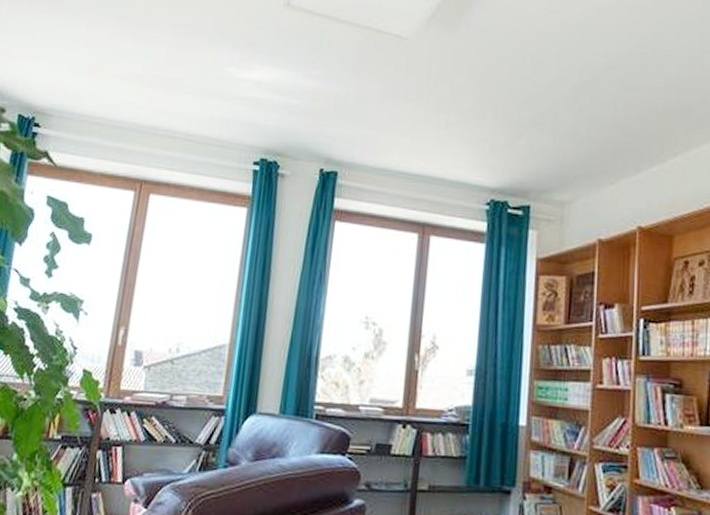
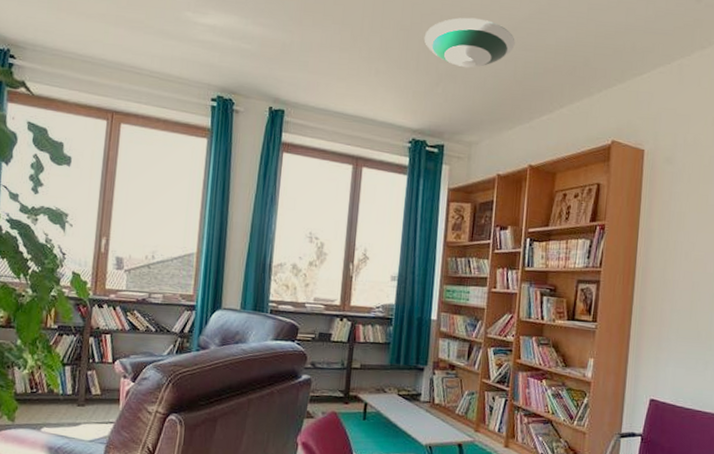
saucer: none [502,57,614,115] -> present [424,17,515,68]

